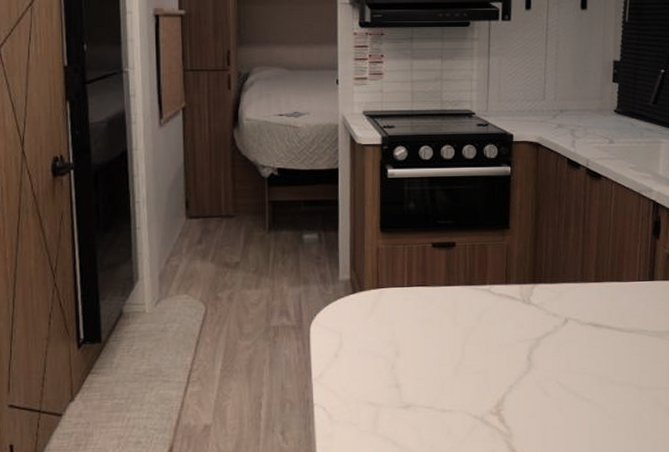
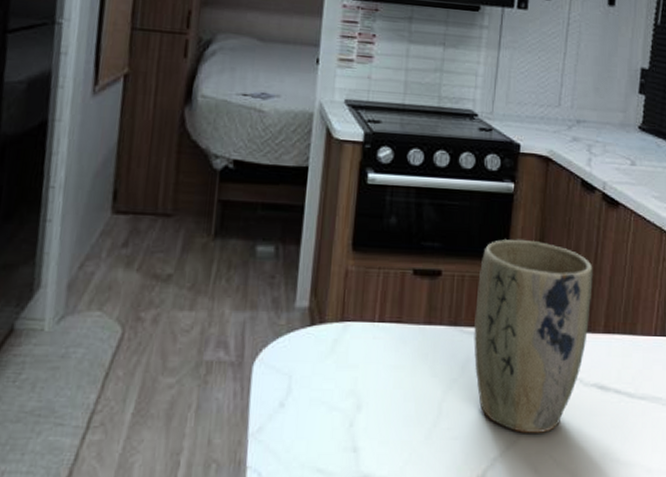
plant pot: none [486,212,583,365] -> present [474,239,593,433]

